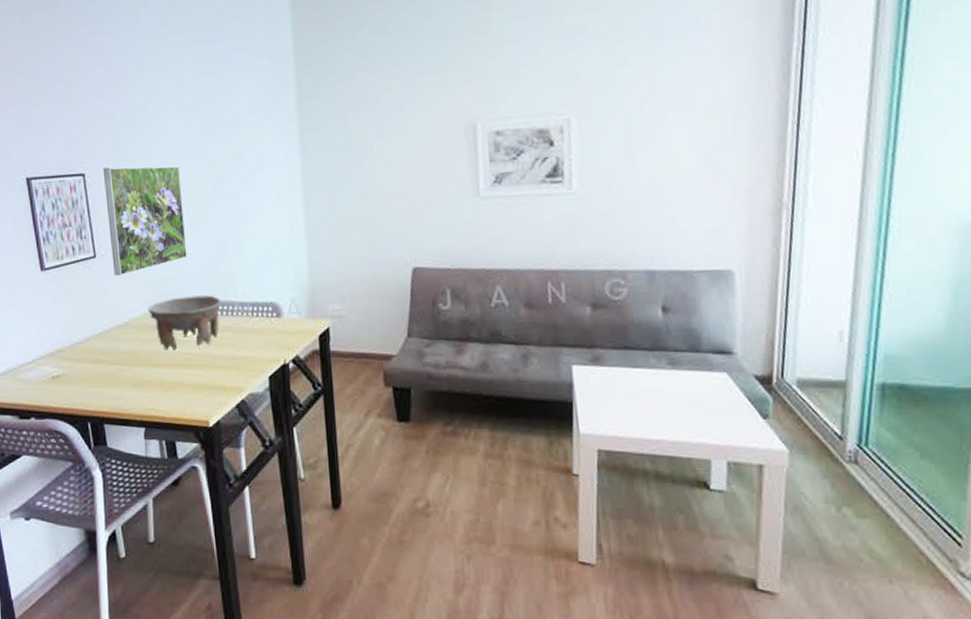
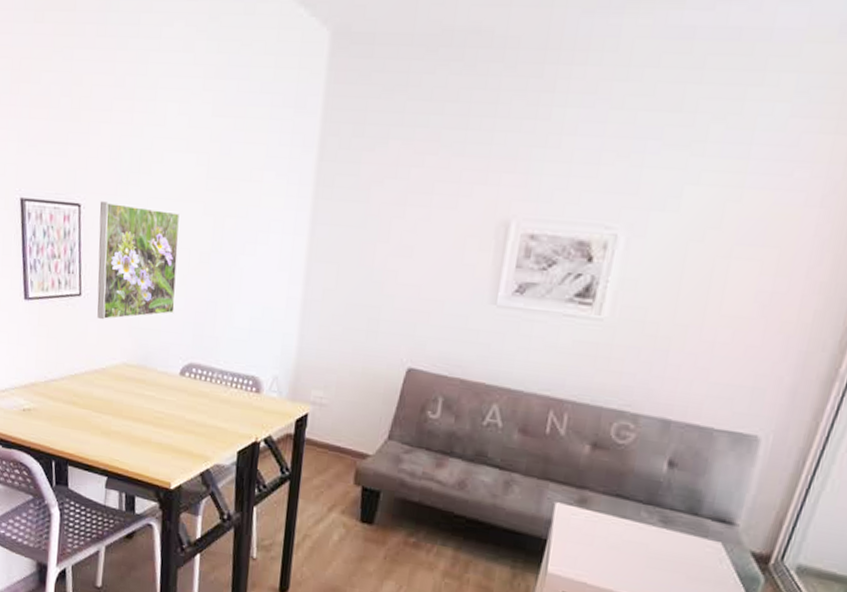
bowl: present [147,295,222,352] -> none [125,353,202,408]

